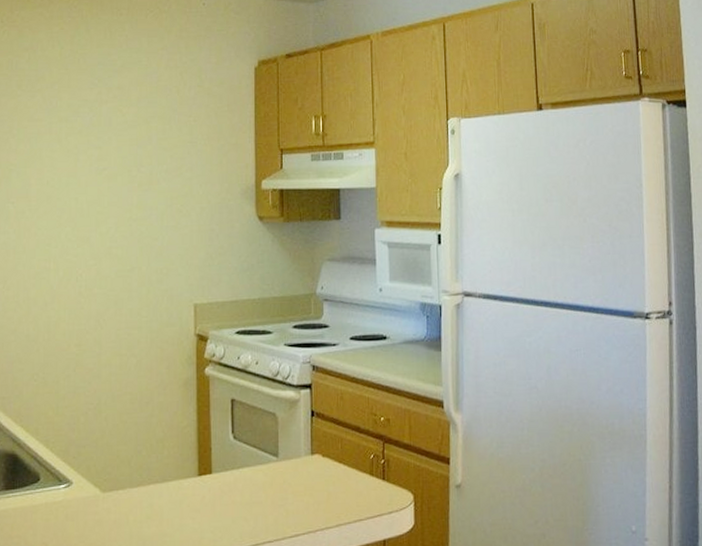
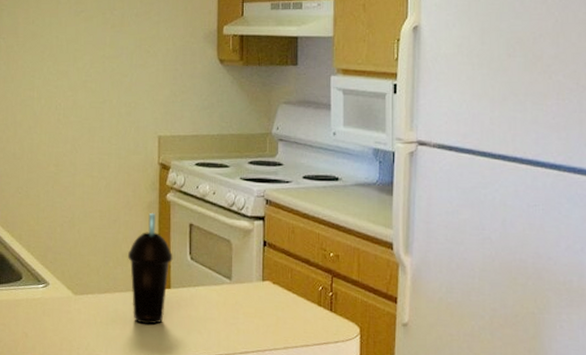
cup: none [163,391,214,518] -> present [128,213,173,325]

